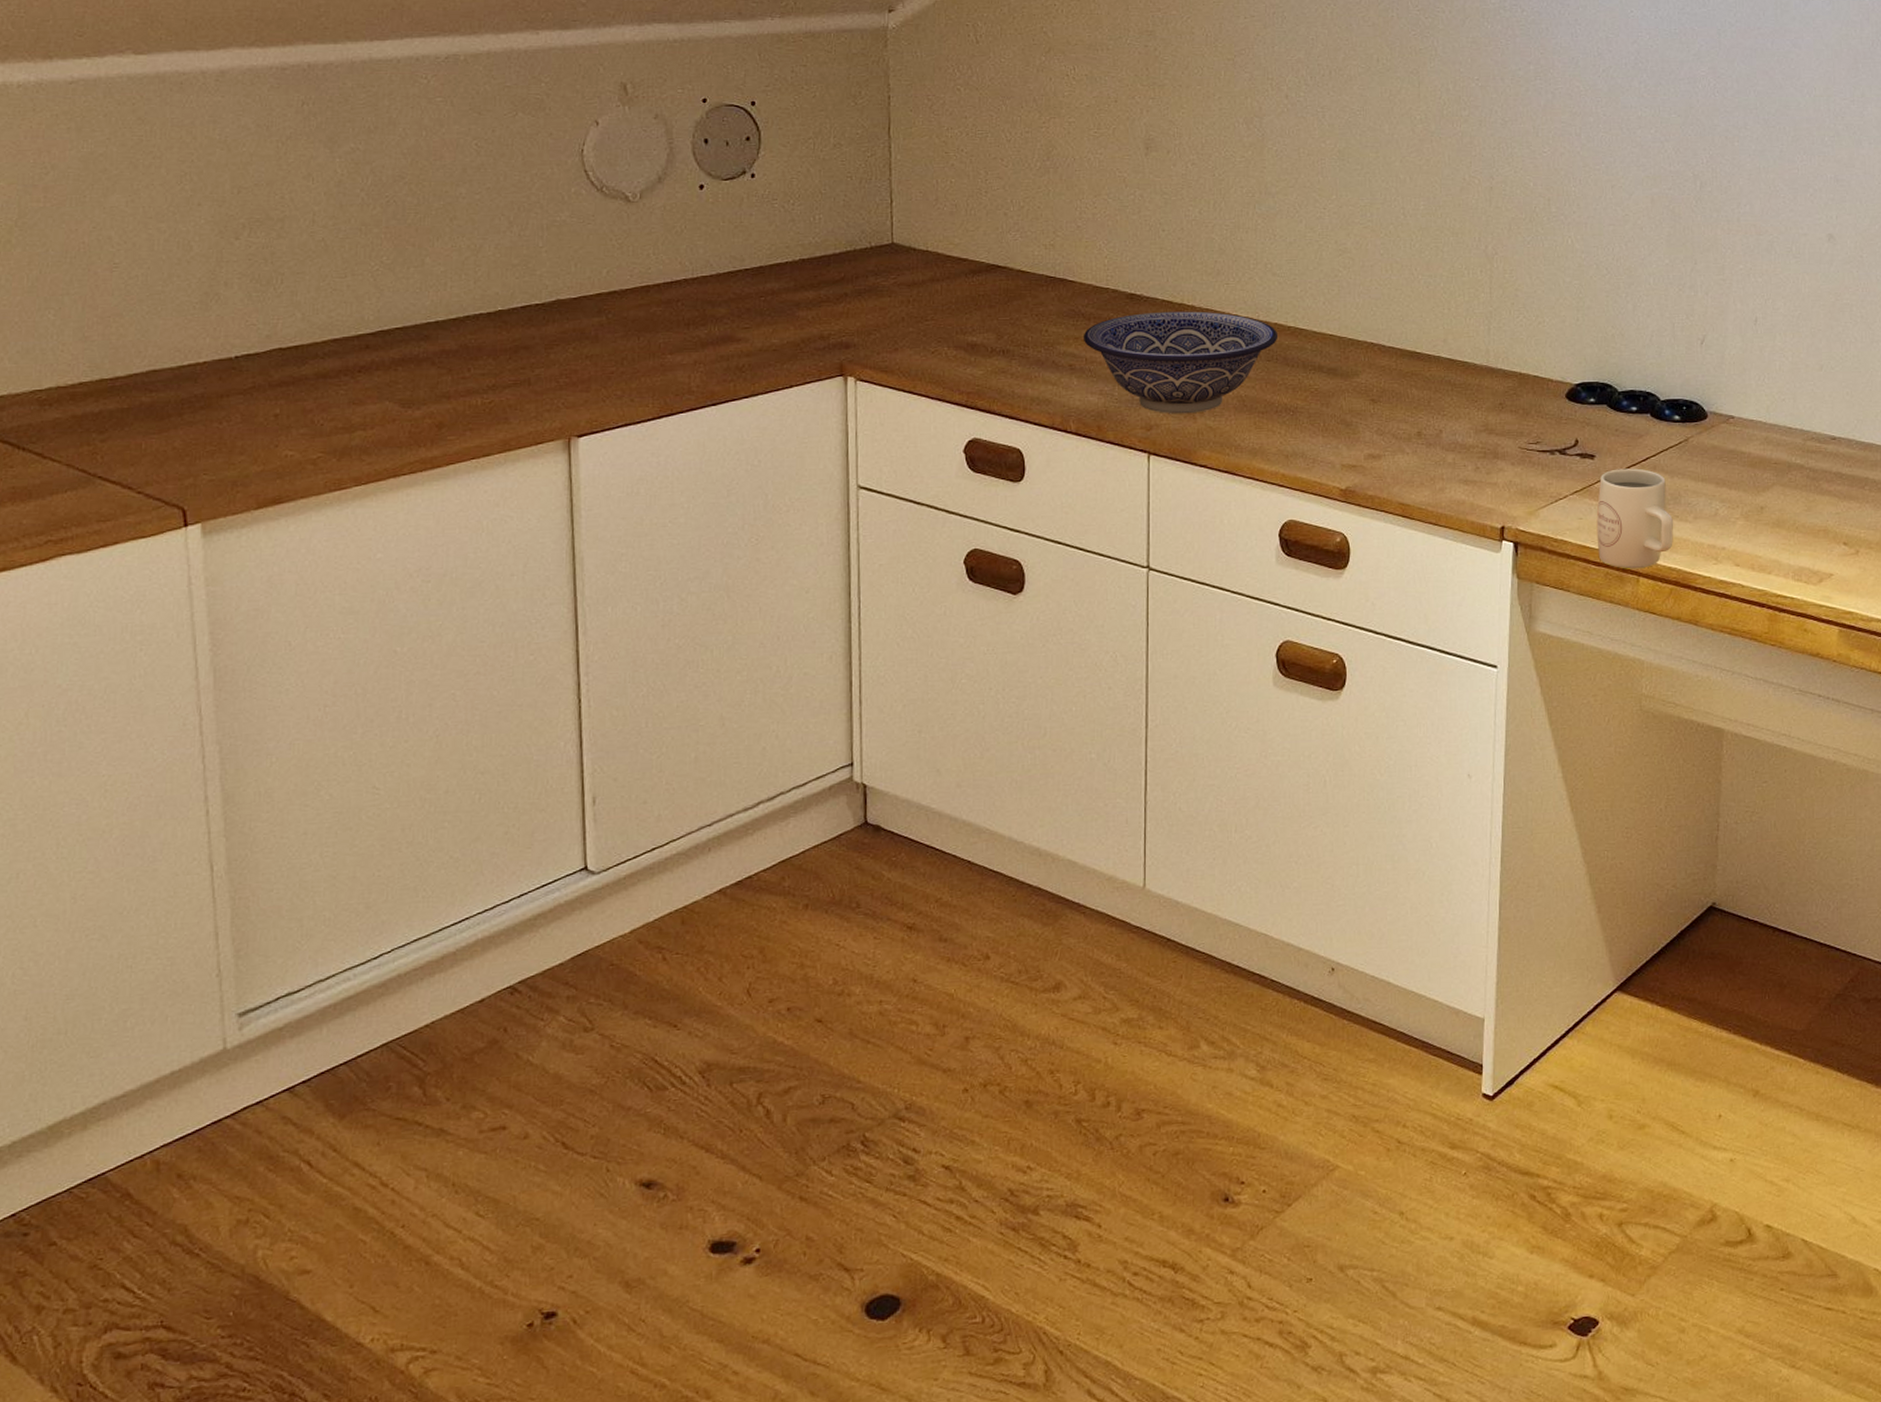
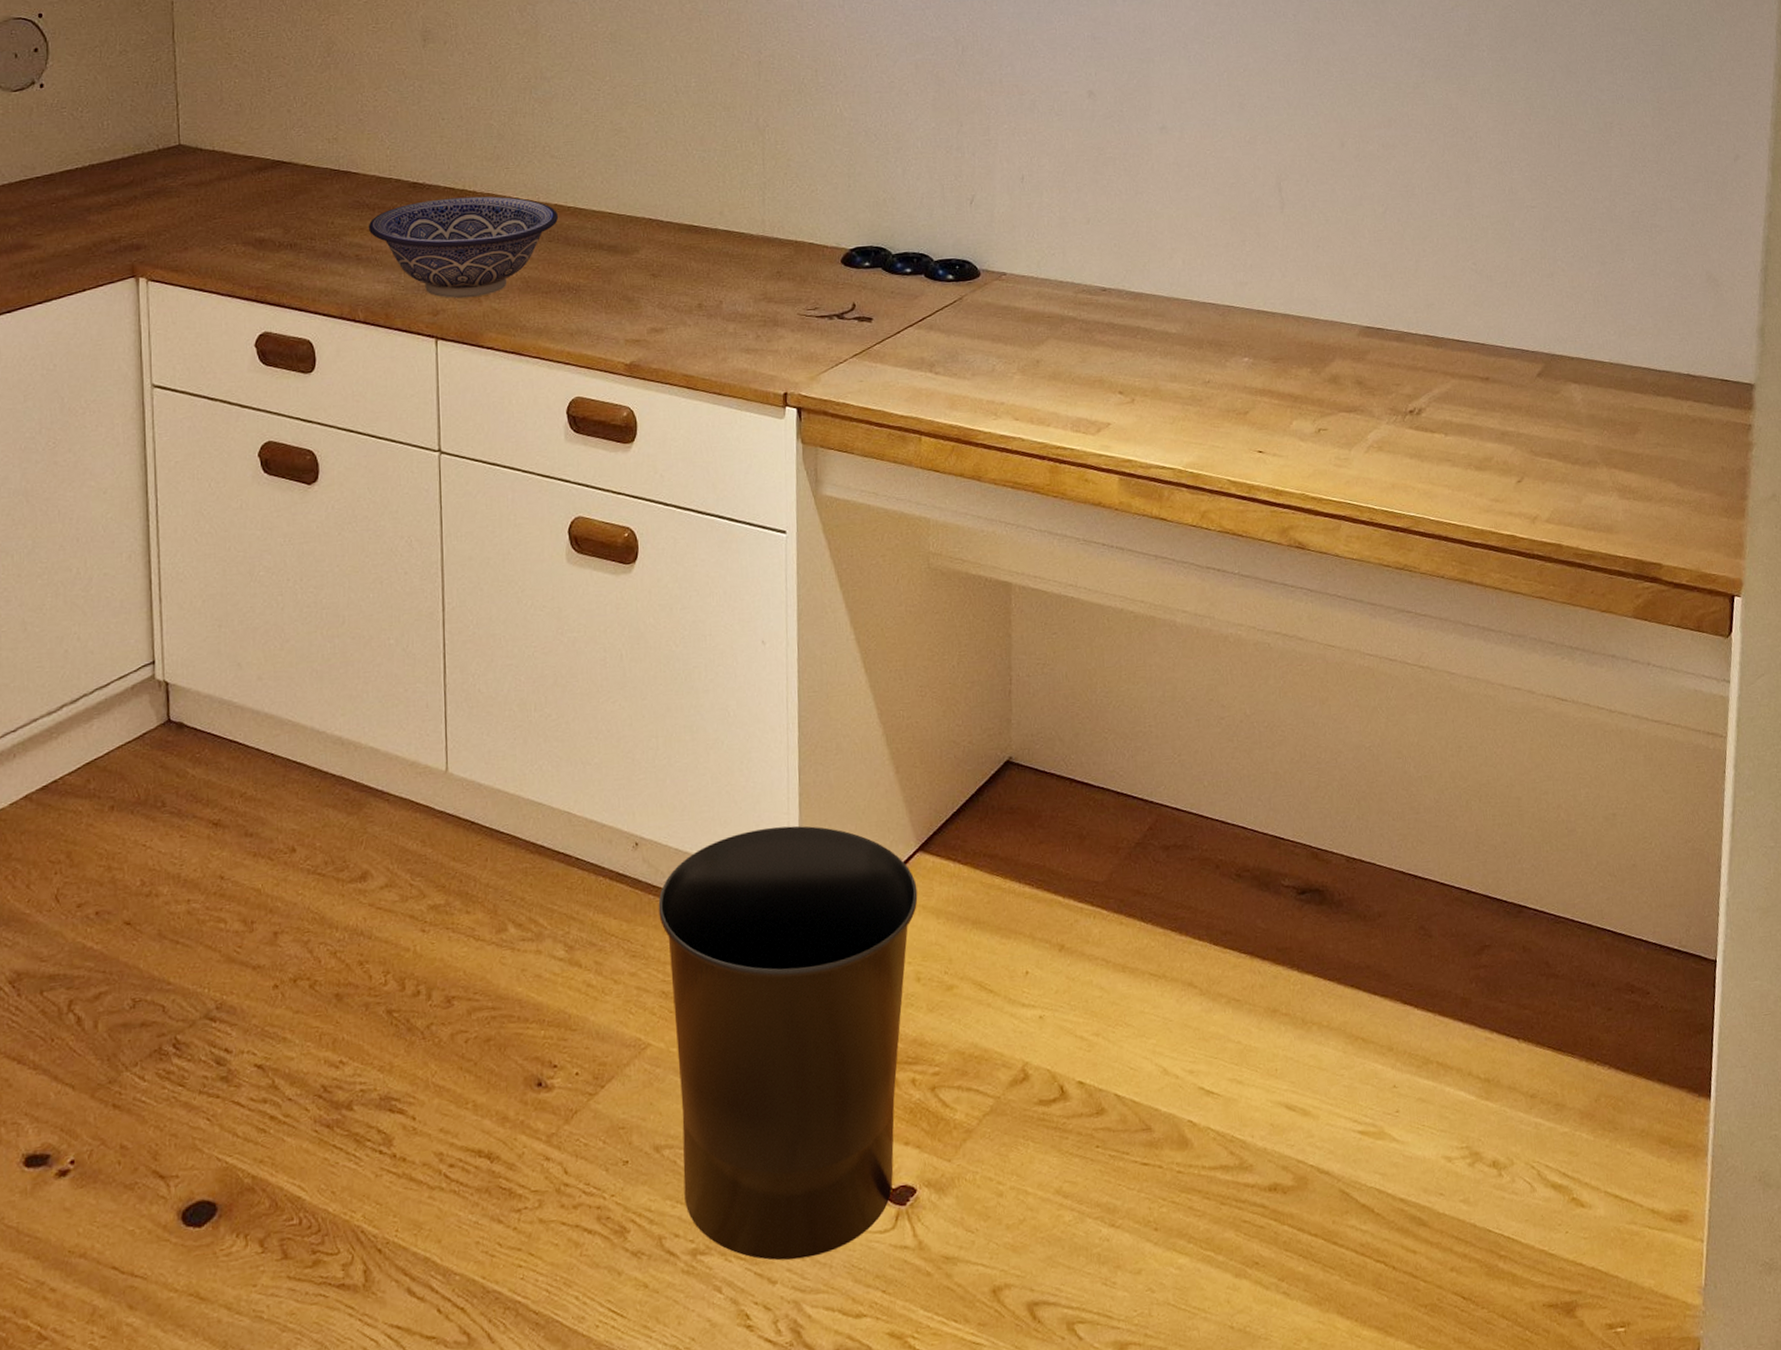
waste bin: none [1352,959,1614,1383] -> present [658,825,918,1261]
mug: present [1596,468,1674,569] -> none [876,329,953,429]

